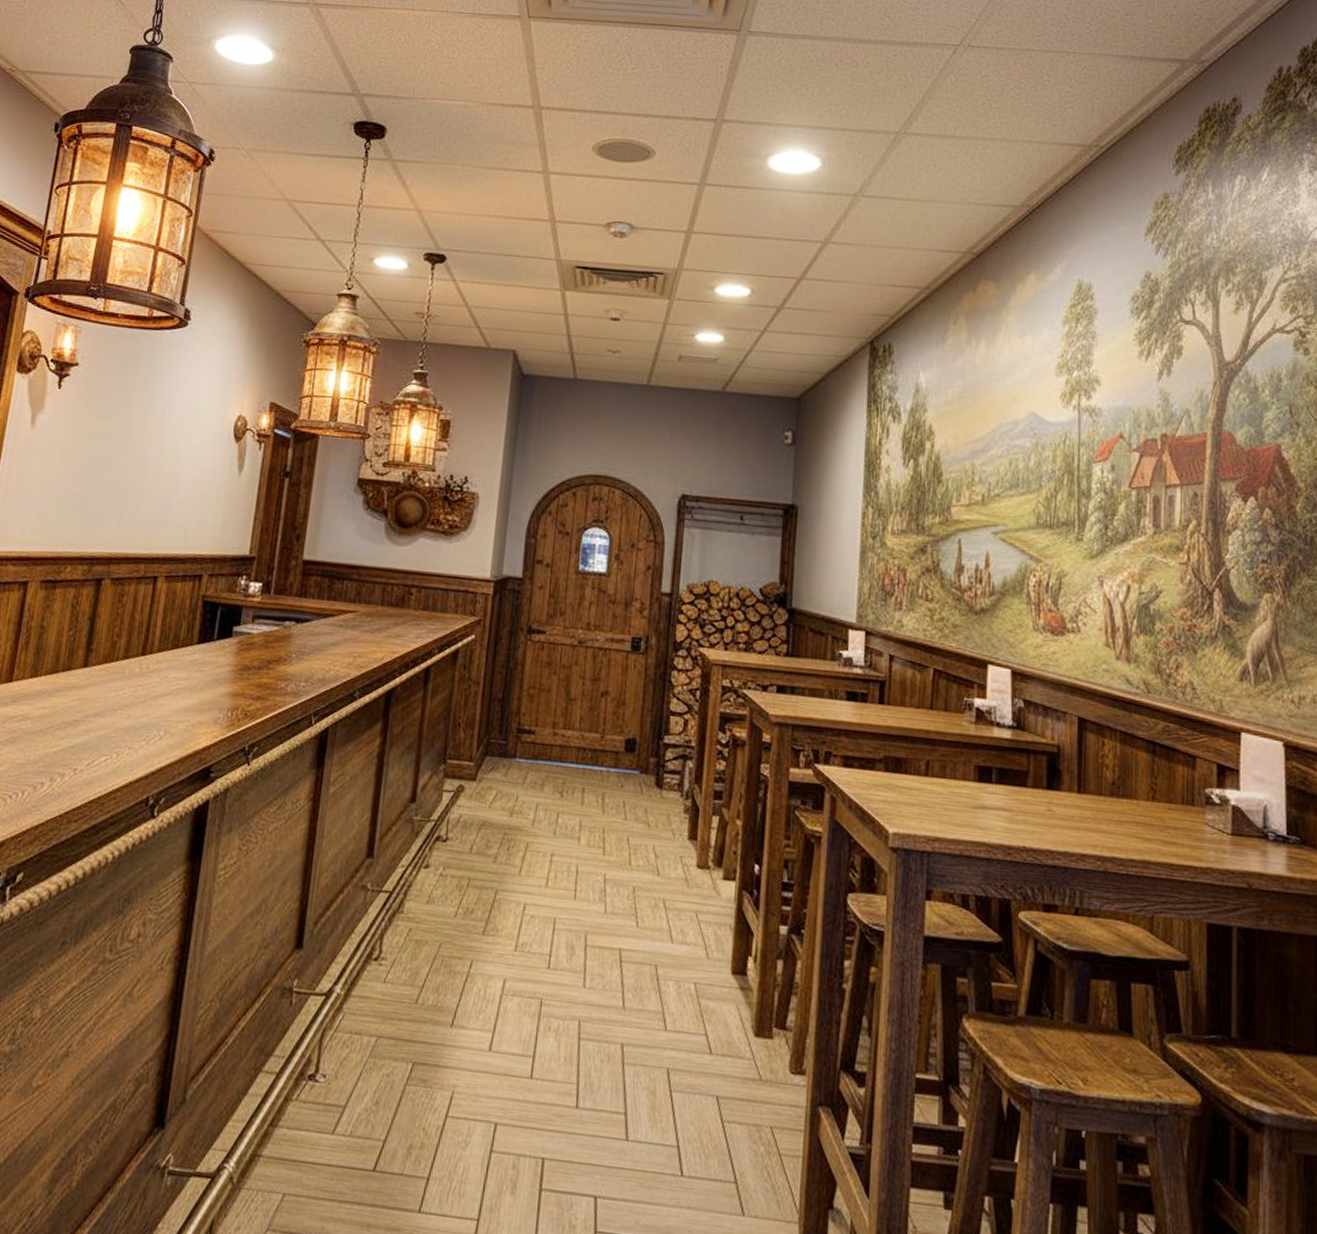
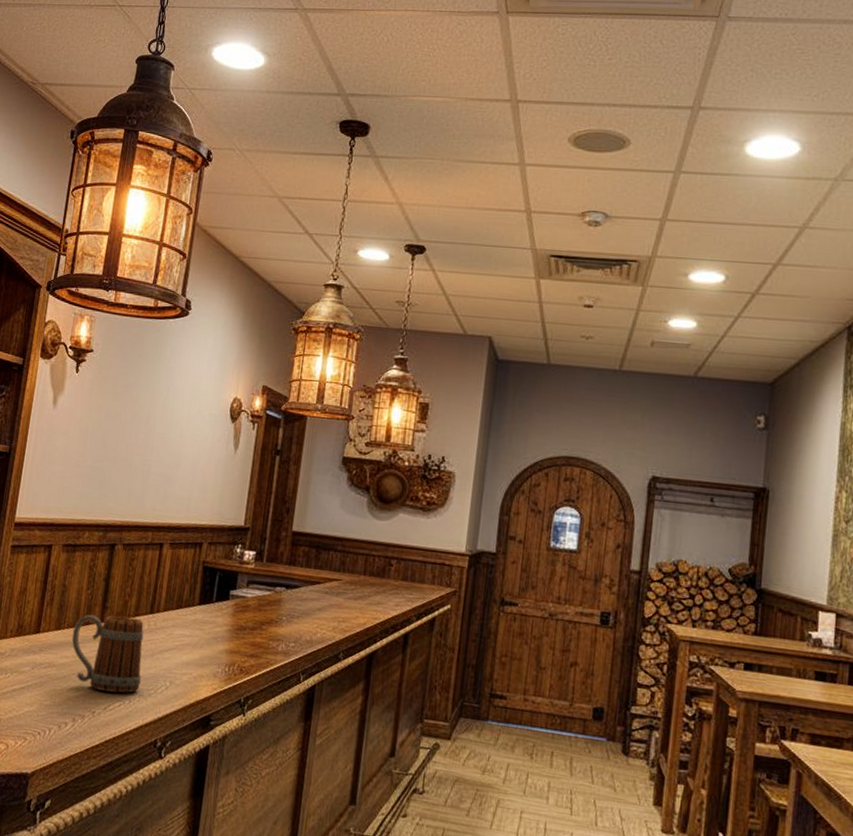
beer mug: none [50,659,135,747] -> present [71,615,144,694]

